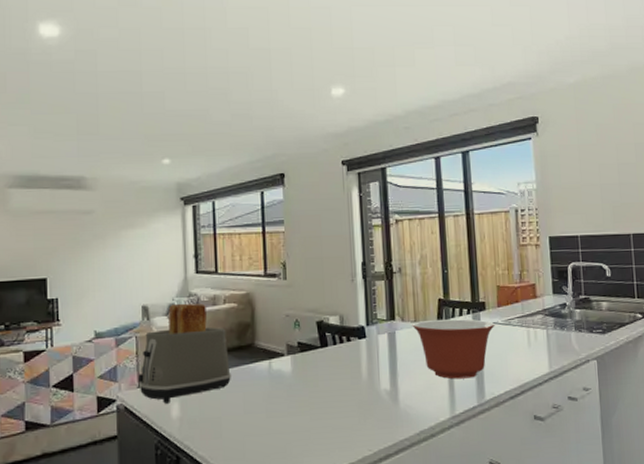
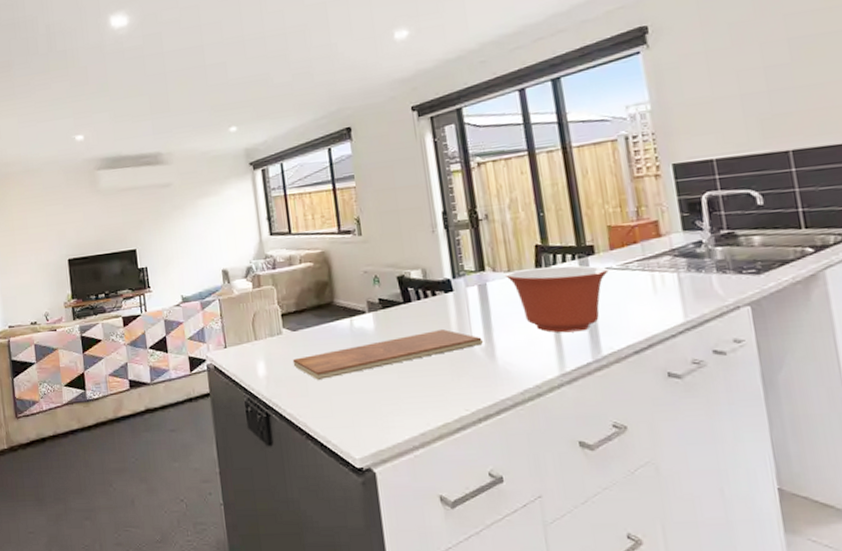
toaster: present [138,303,231,404] -> none [224,264,313,363]
chopping board: none [208,374,389,421] -> present [292,329,484,380]

